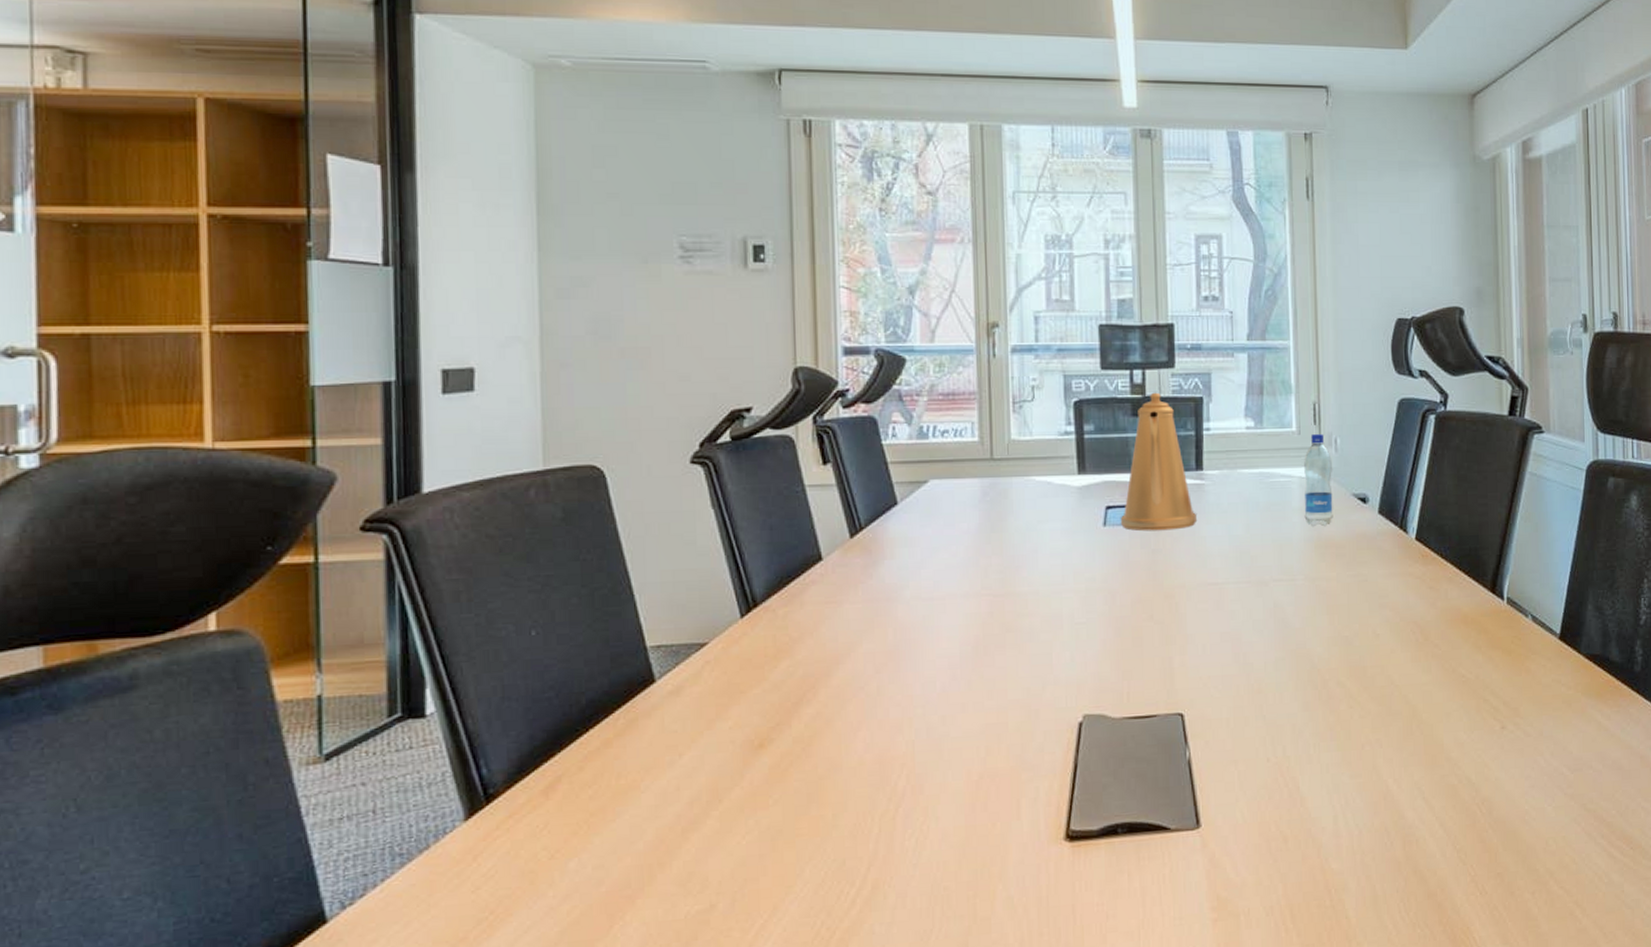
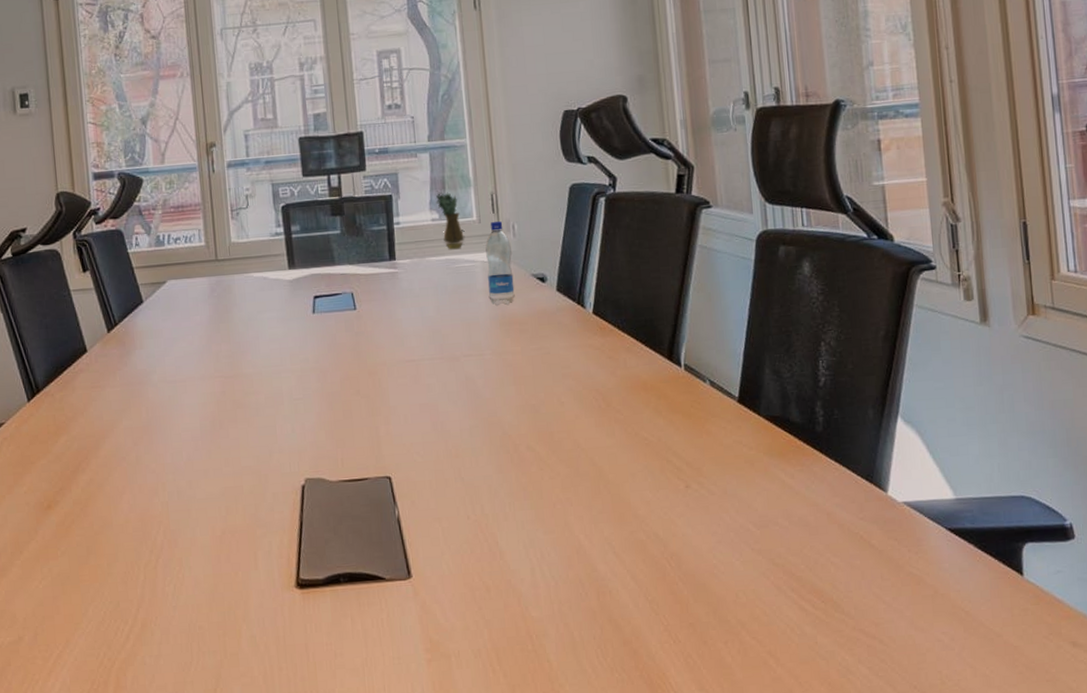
coffee pot: present [1120,392,1198,532] -> none [326,193,394,317]
vase: none [1252,396,1281,463] -> present [436,191,464,250]

